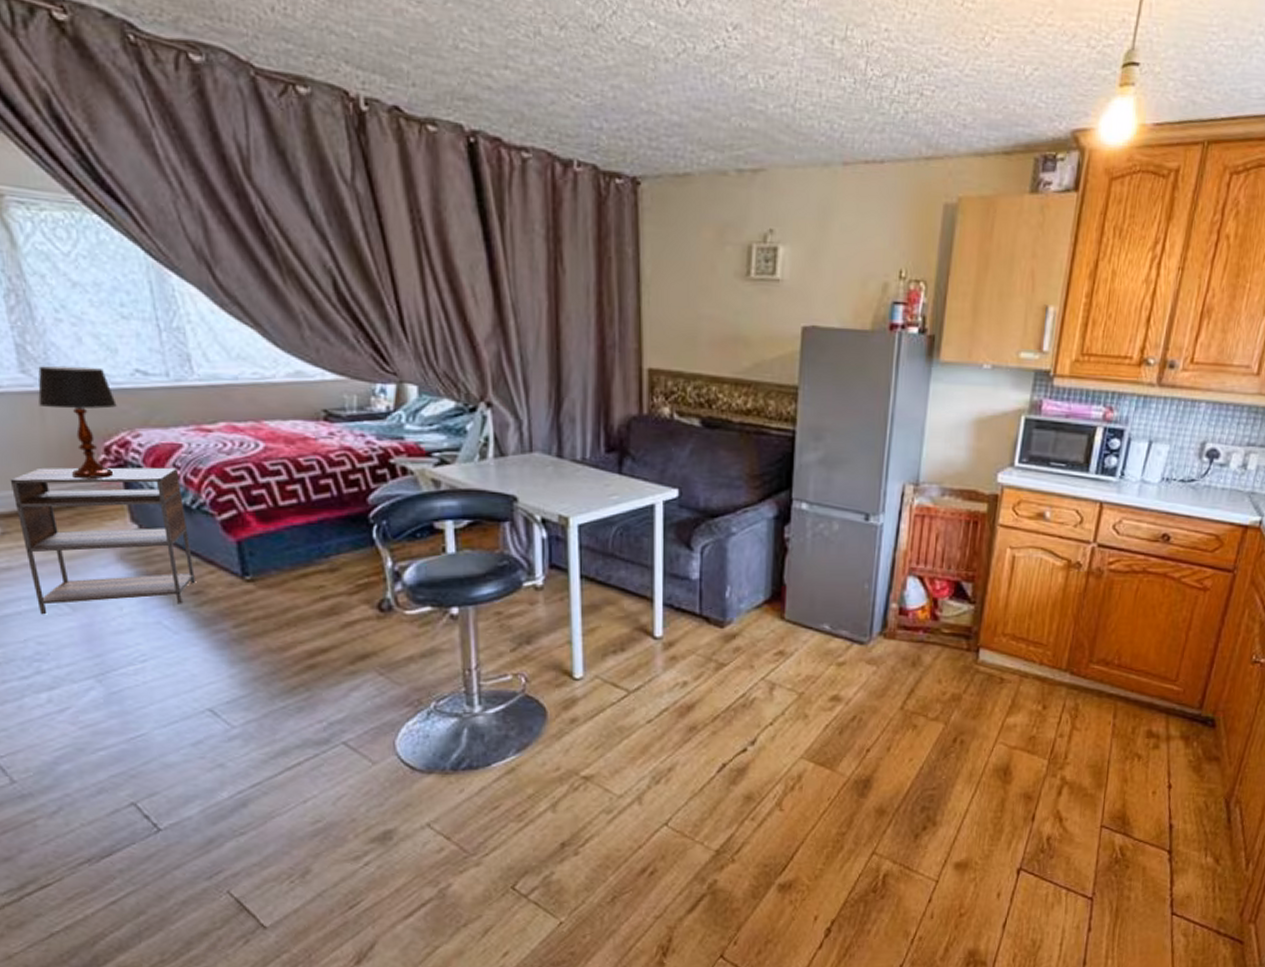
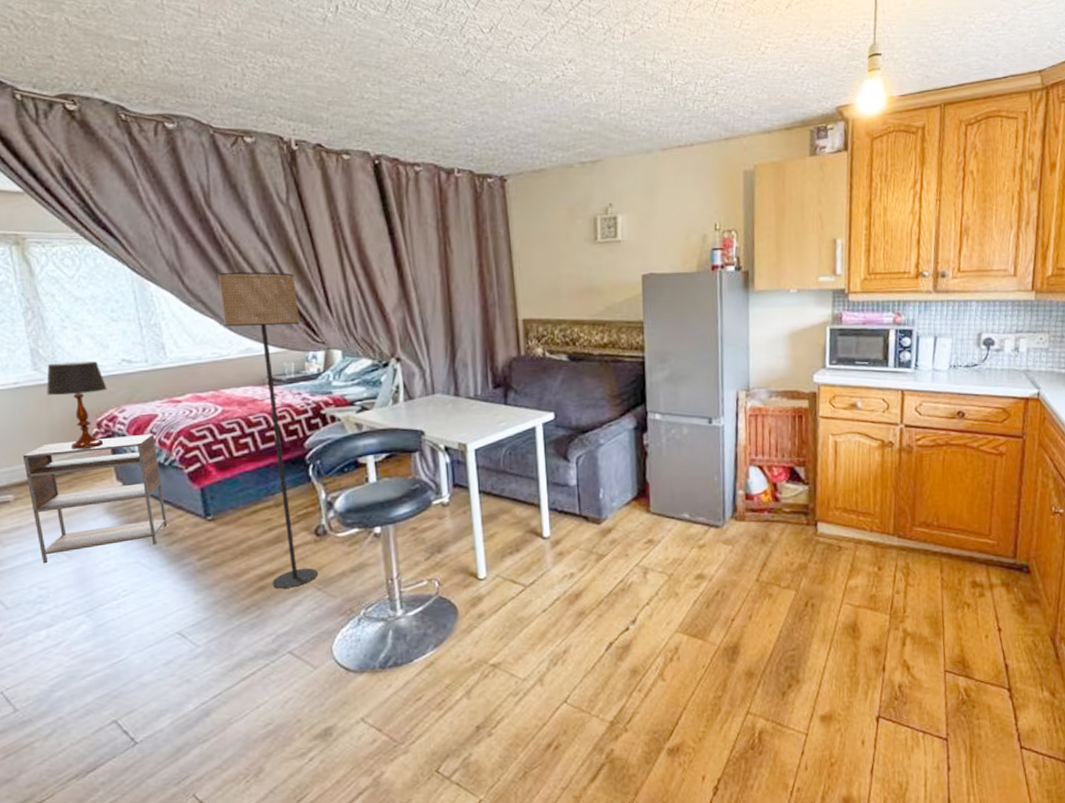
floor lamp: none [260,268,379,670] -> present [218,271,317,589]

